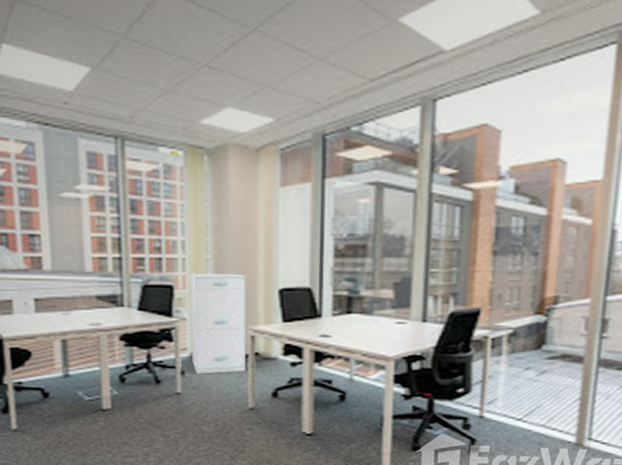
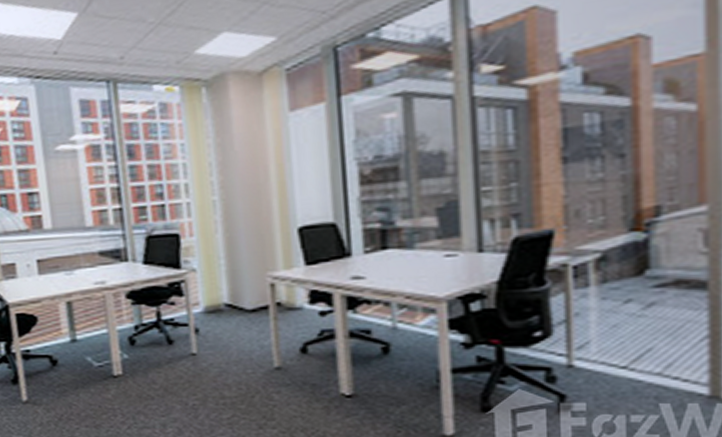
filing cabinet: present [191,273,246,374] -> none [197,213,268,331]

